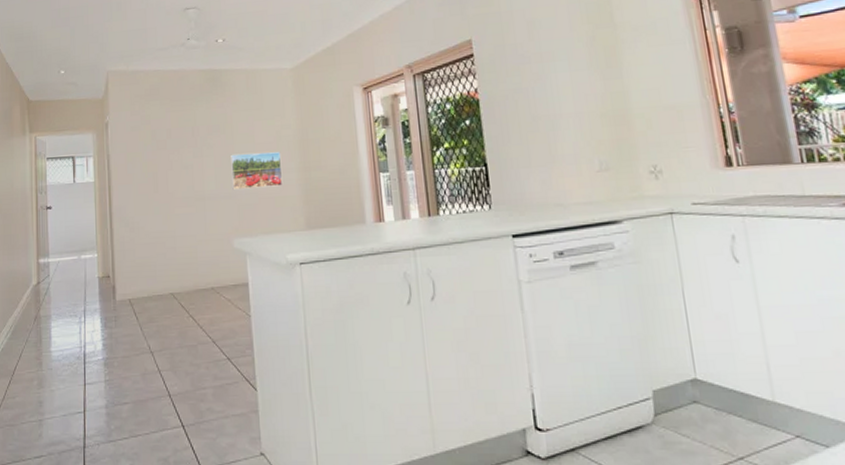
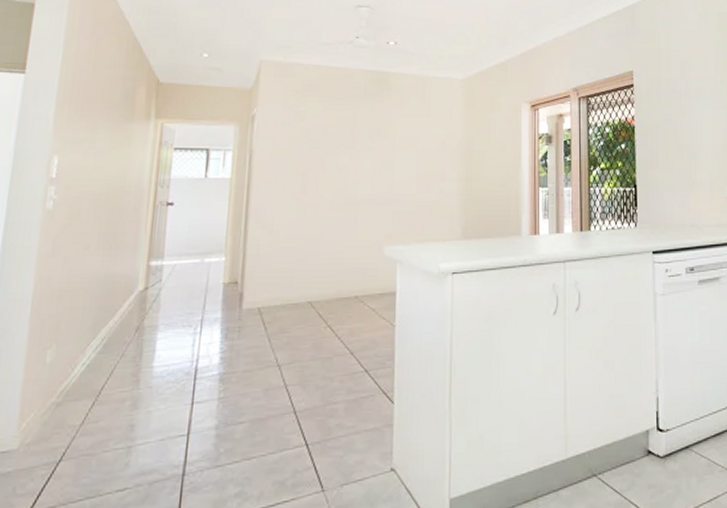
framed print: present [231,152,283,189] -> none [389,159,444,195]

